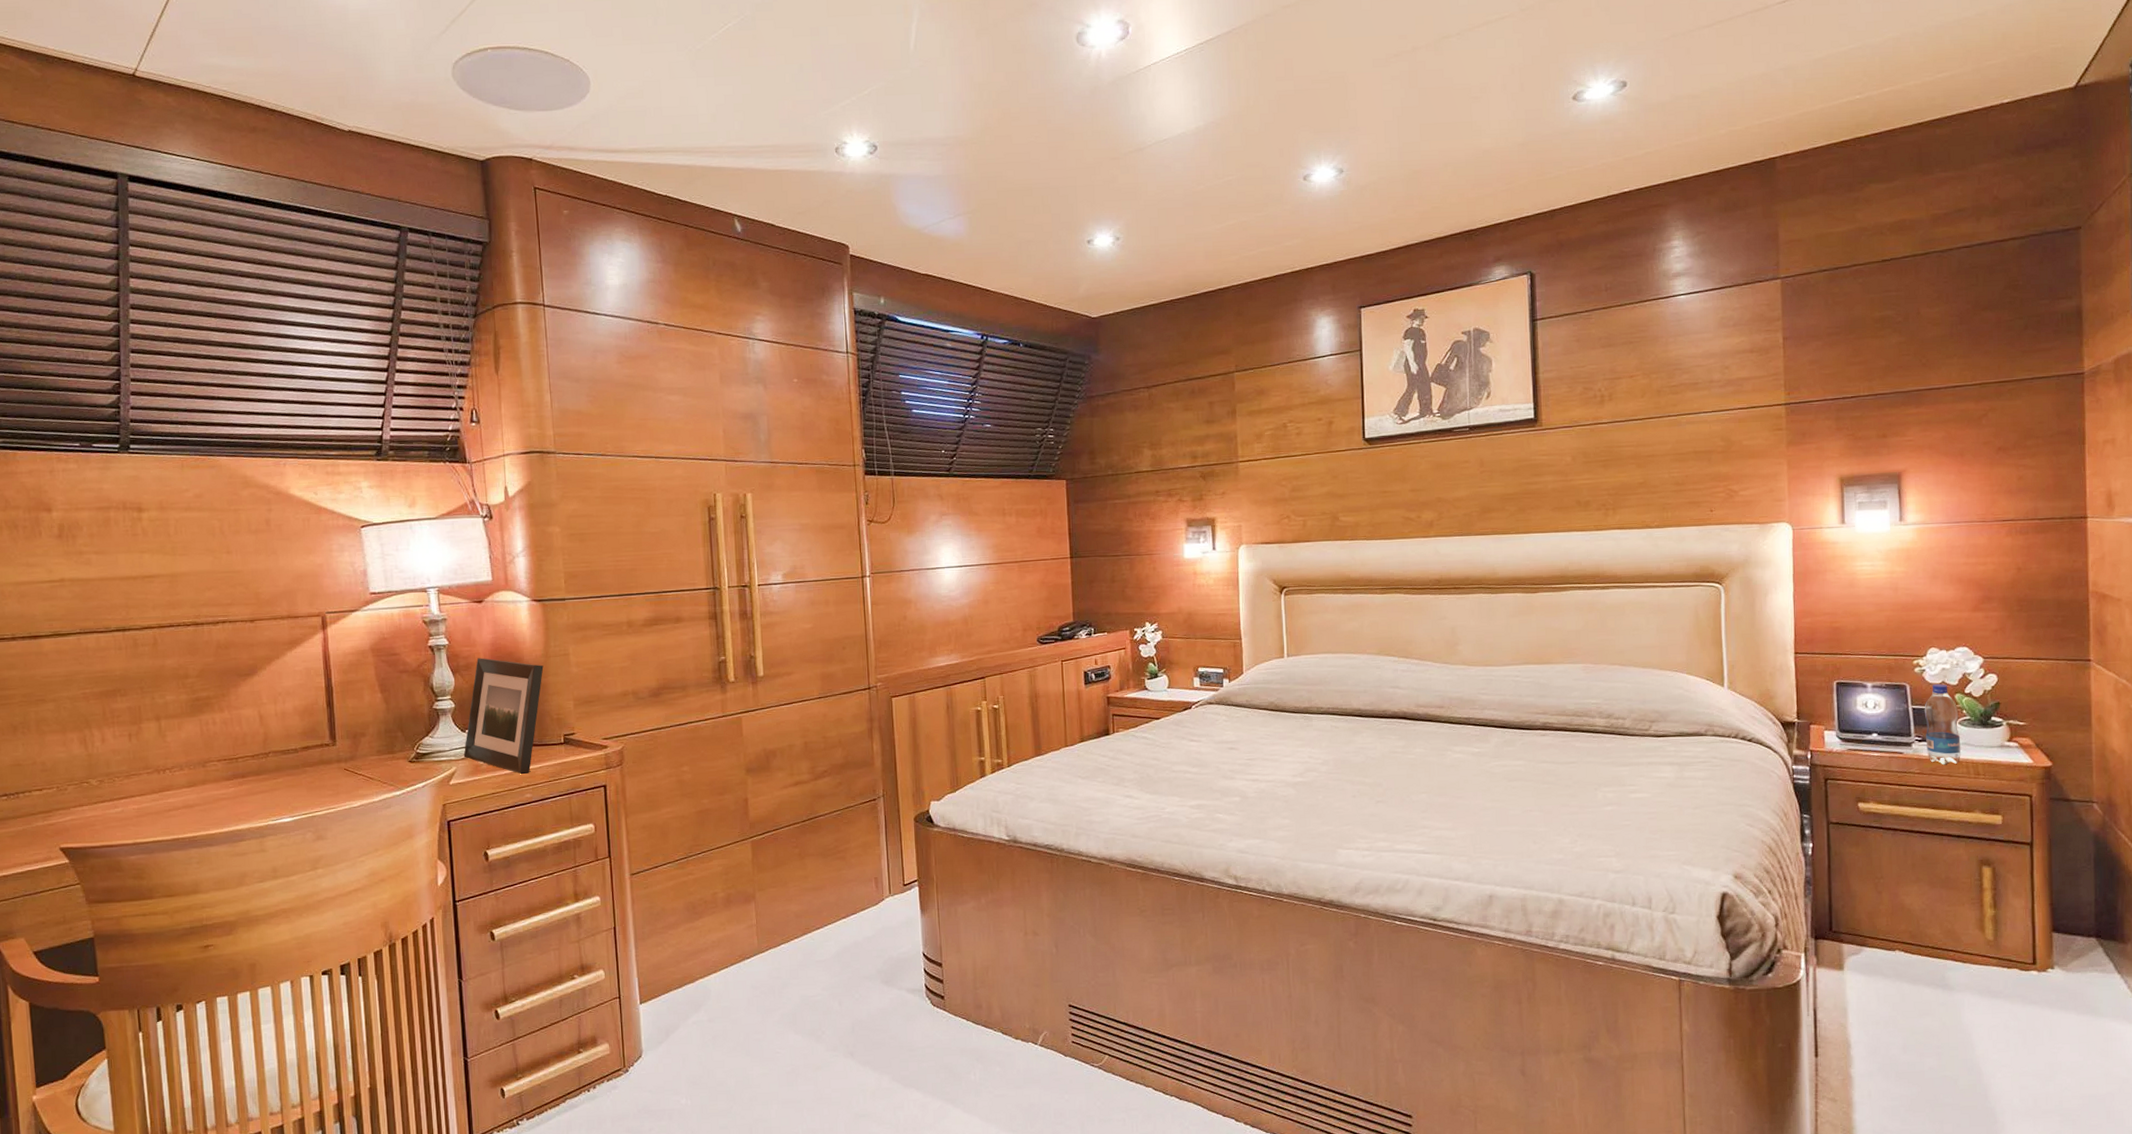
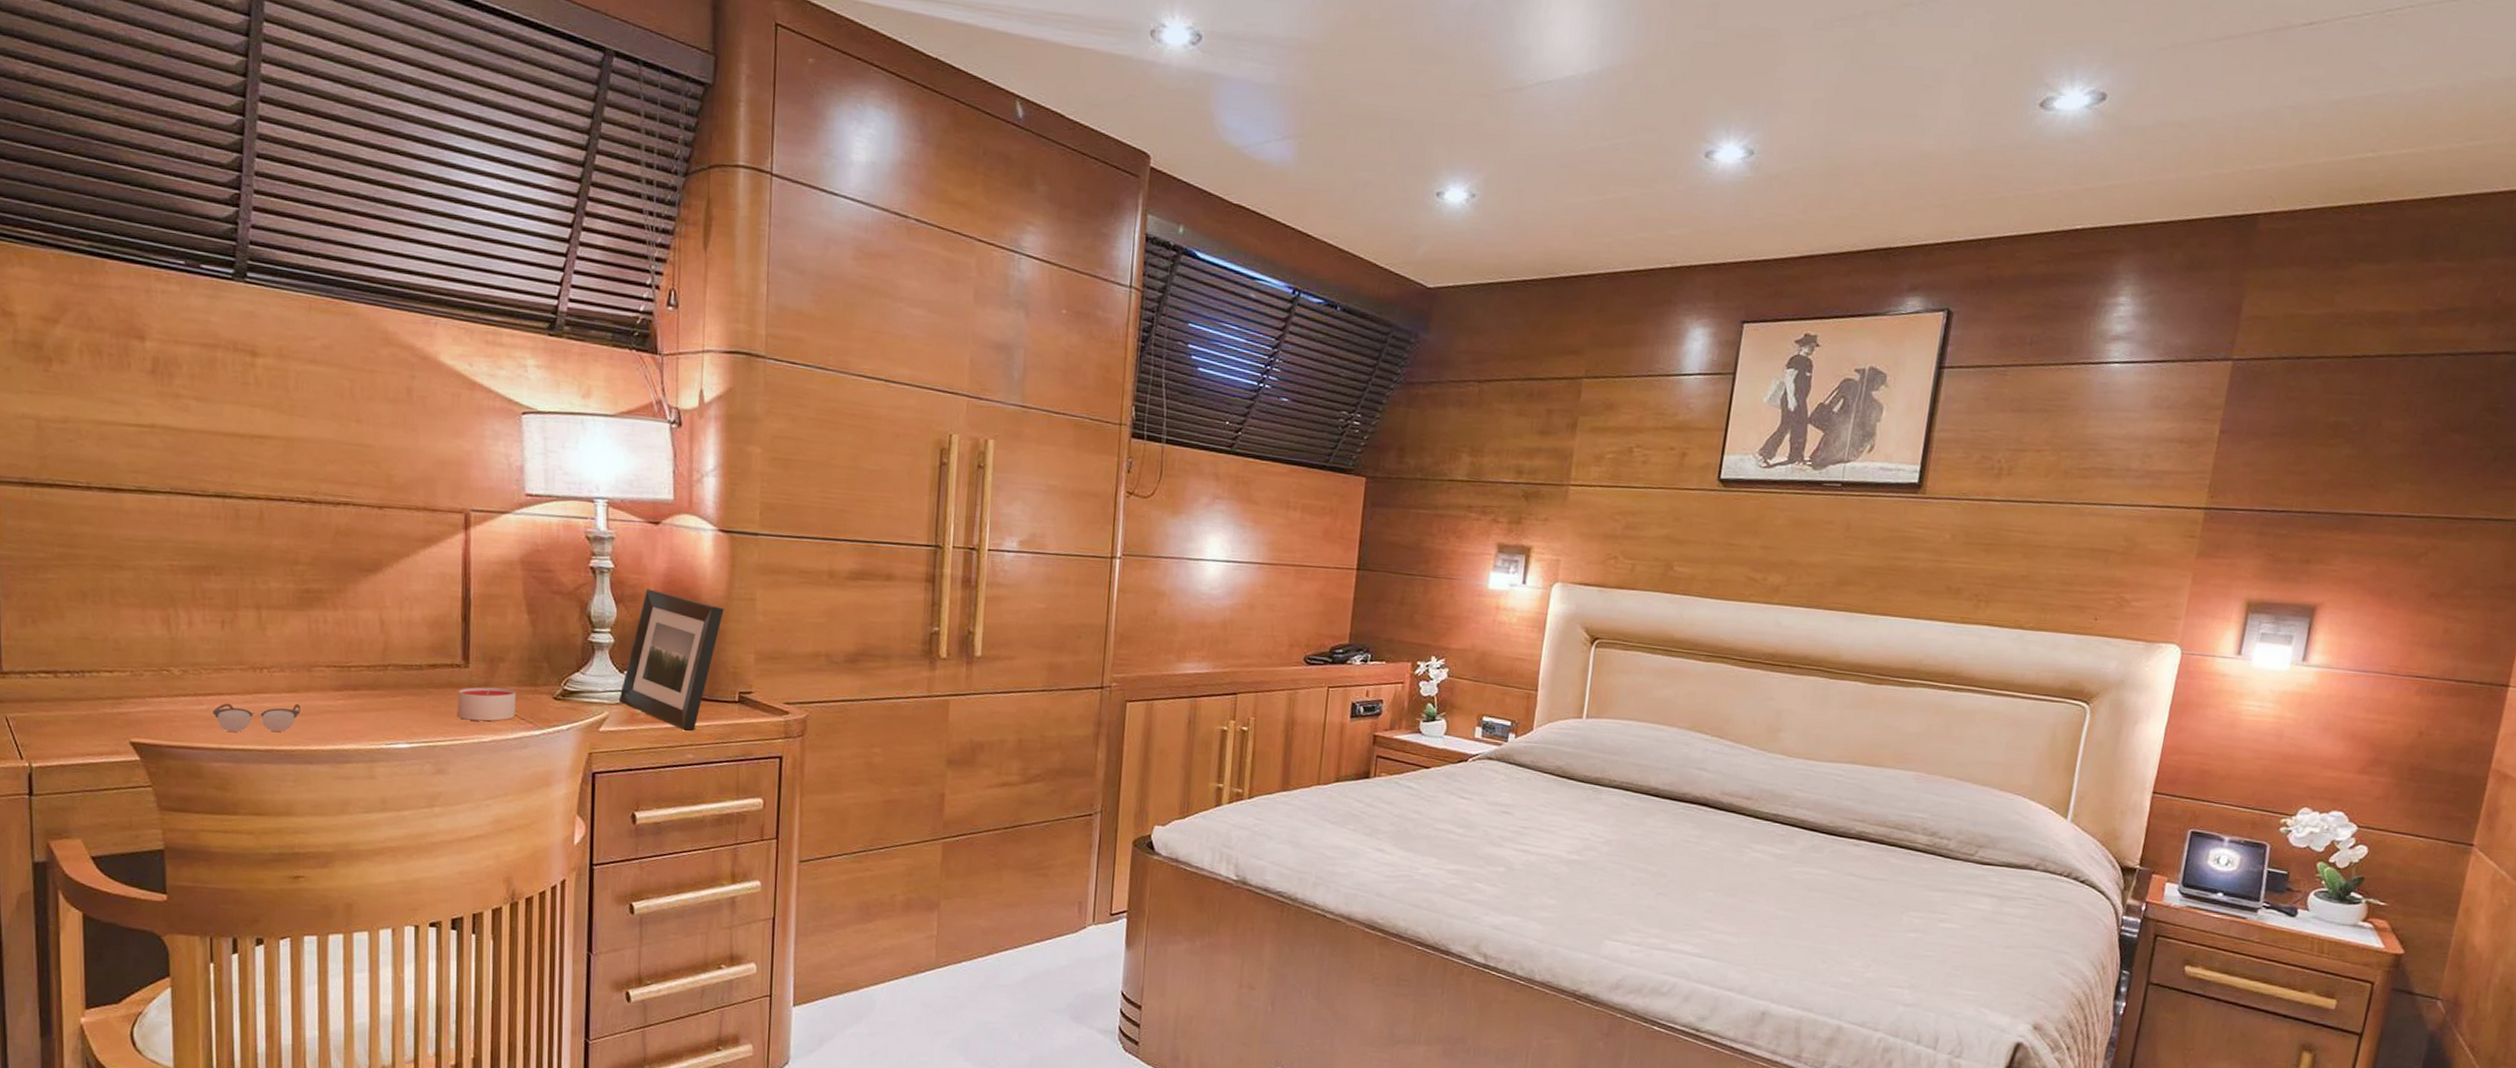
eyeglasses: none [126,796,199,828] -> present [212,703,300,732]
candle: none [328,759,378,790] -> present [457,687,516,722]
bottle: present [1924,684,1961,764] -> none [2272,848,2318,938]

